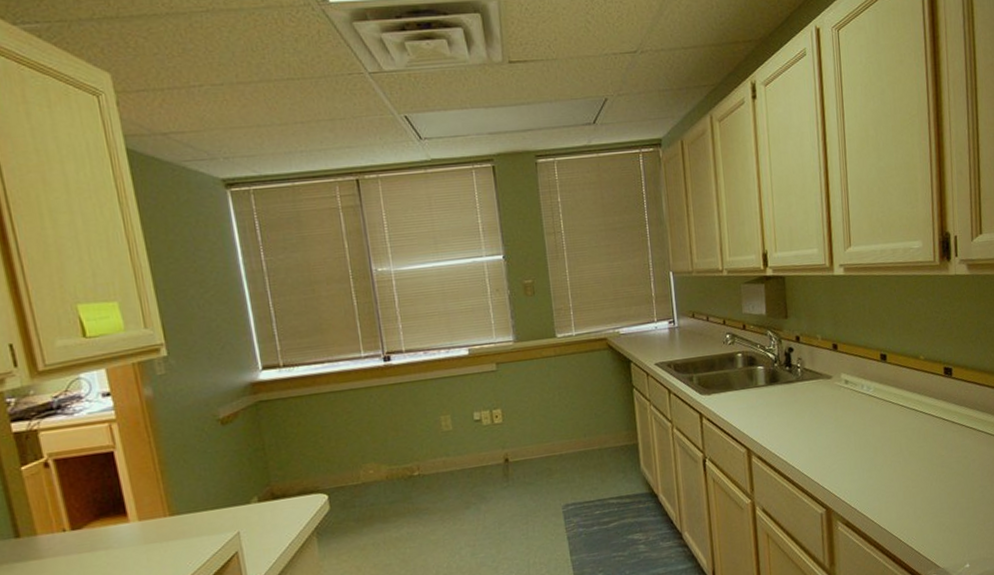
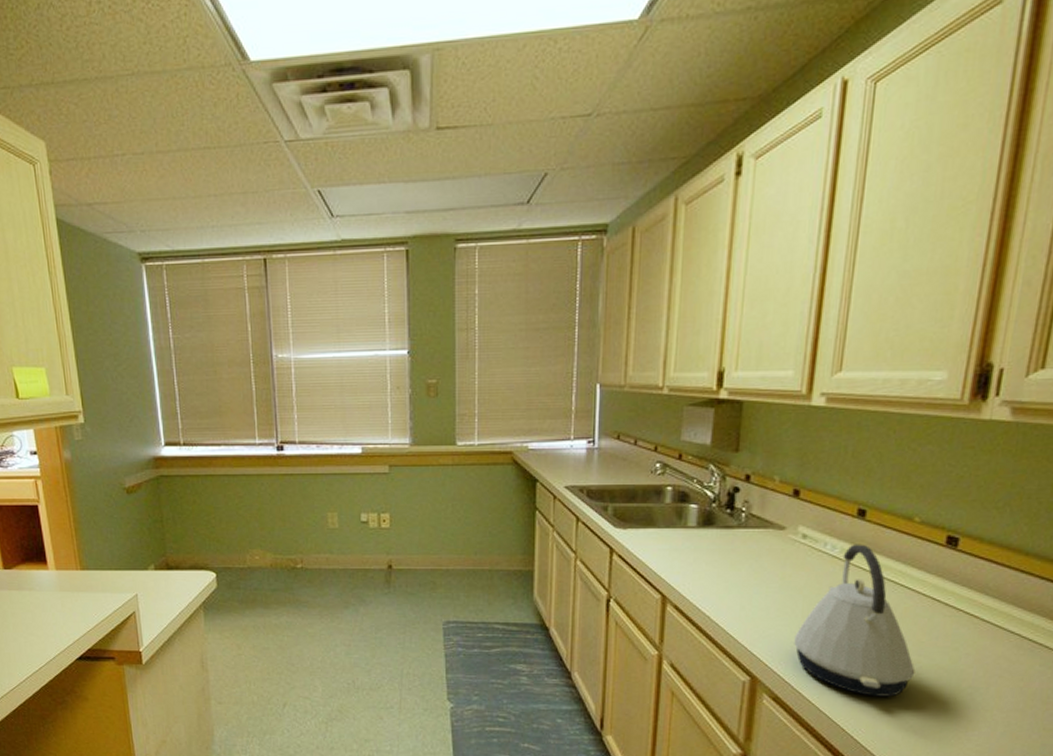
kettle: none [853,382,942,508] -> present [794,544,916,697]

